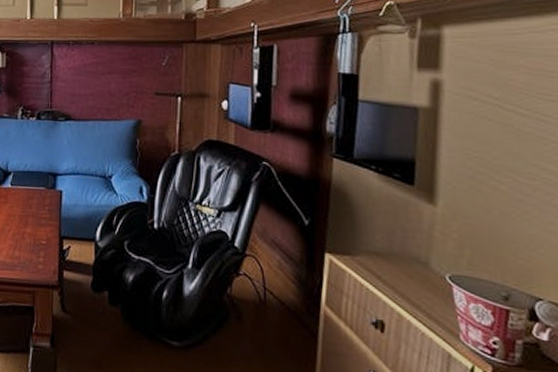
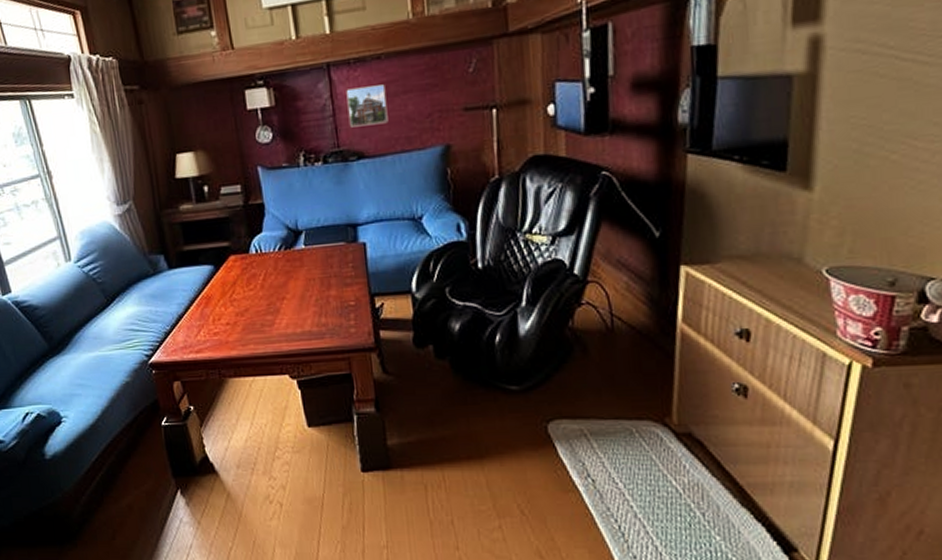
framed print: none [62,63,95,95] -> present [346,84,388,128]

